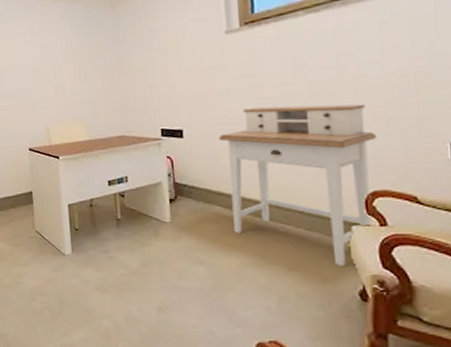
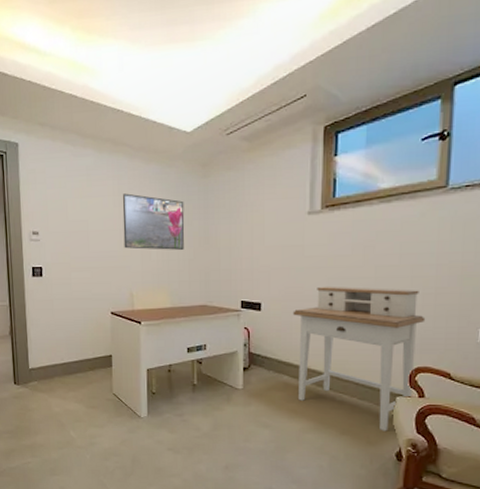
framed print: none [34,31,97,85] -> present [122,193,185,250]

